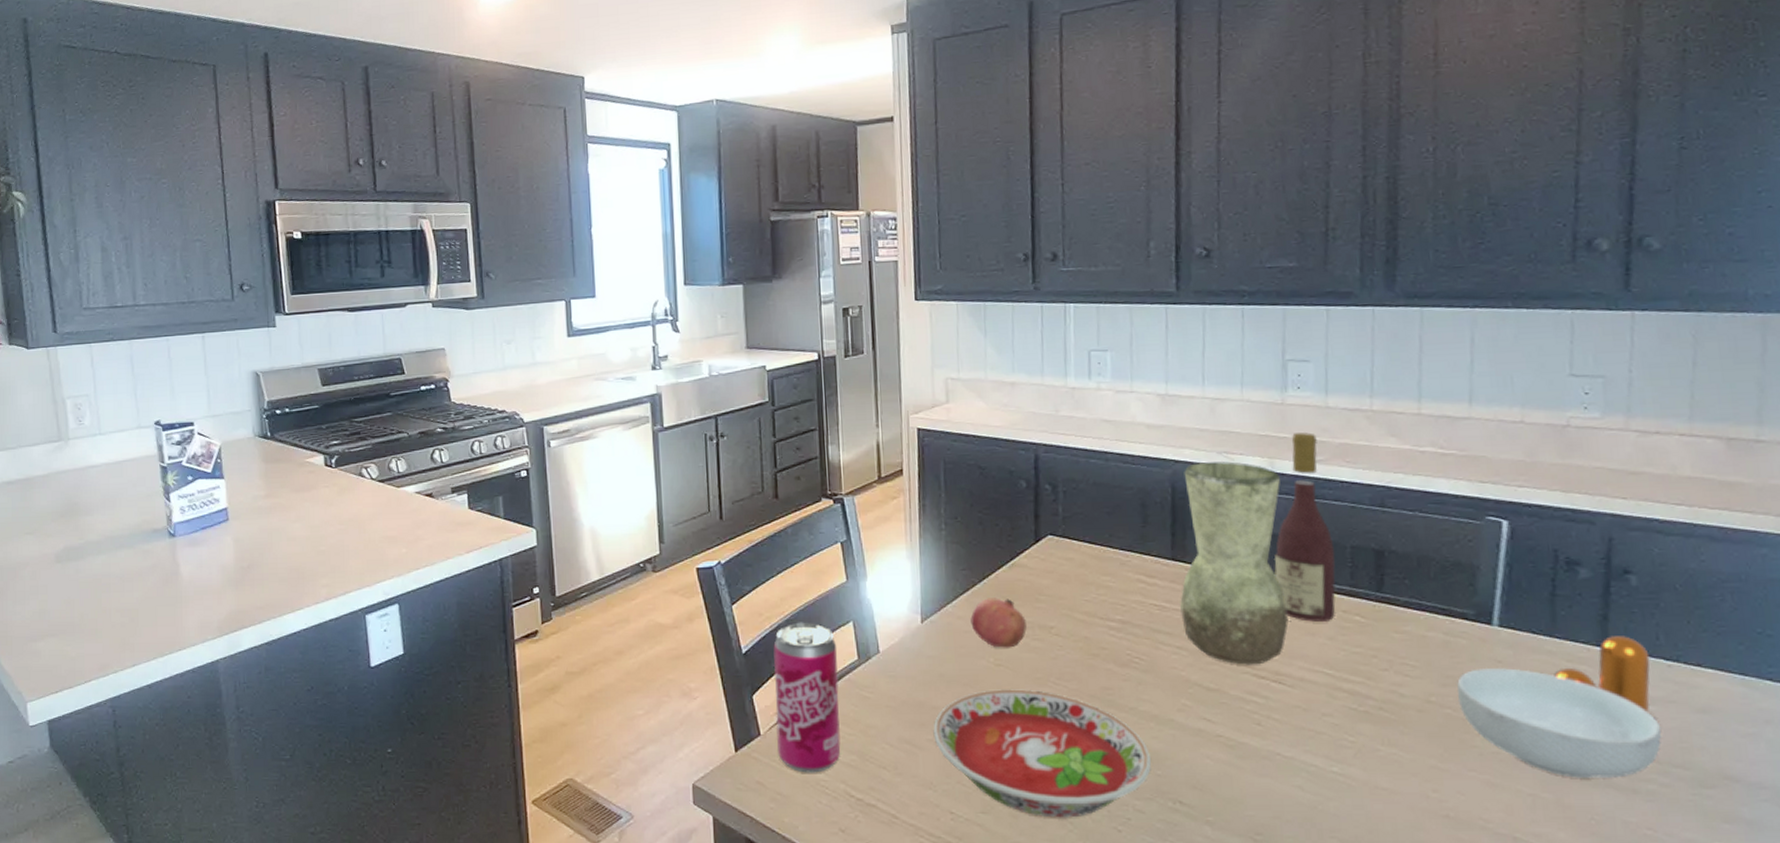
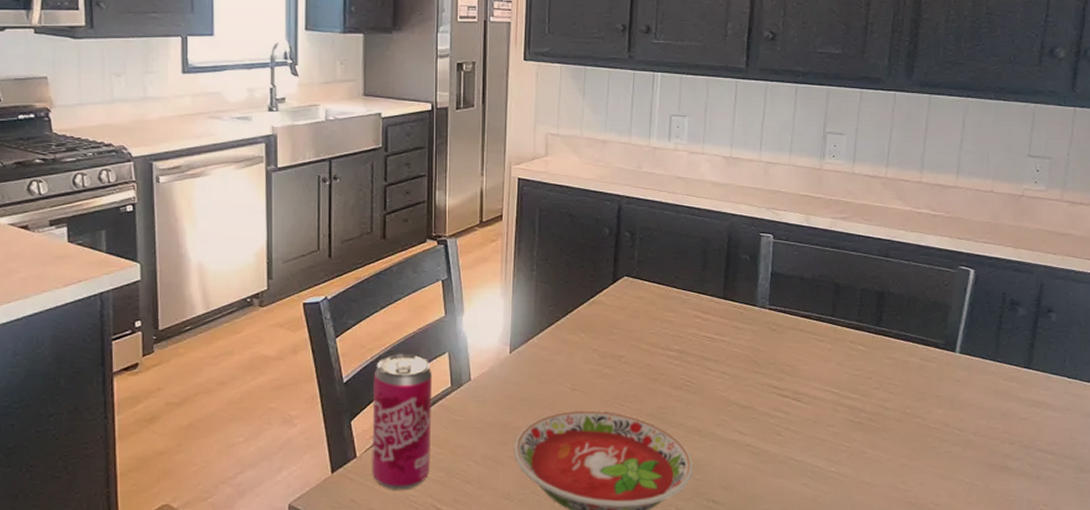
pomegranate: present [970,598,1027,648] -> none [553,331,600,375]
vase: present [1180,461,1289,665] -> none [727,216,814,387]
wine bottle: present [1273,432,1336,622] -> none [802,194,849,350]
cereal bowl: present [1457,668,1662,778] -> none [925,386,1060,469]
pepper shaker: present [1554,636,1650,713] -> none [993,360,1058,418]

